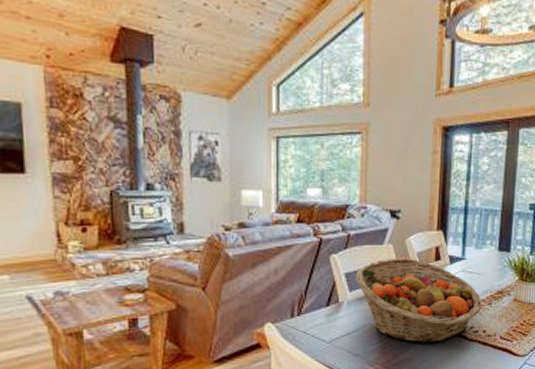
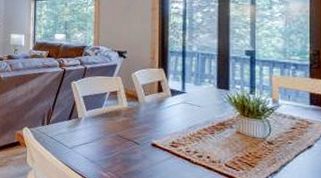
fruit basket: present [355,258,482,343] -> none [91,87,204,161]

